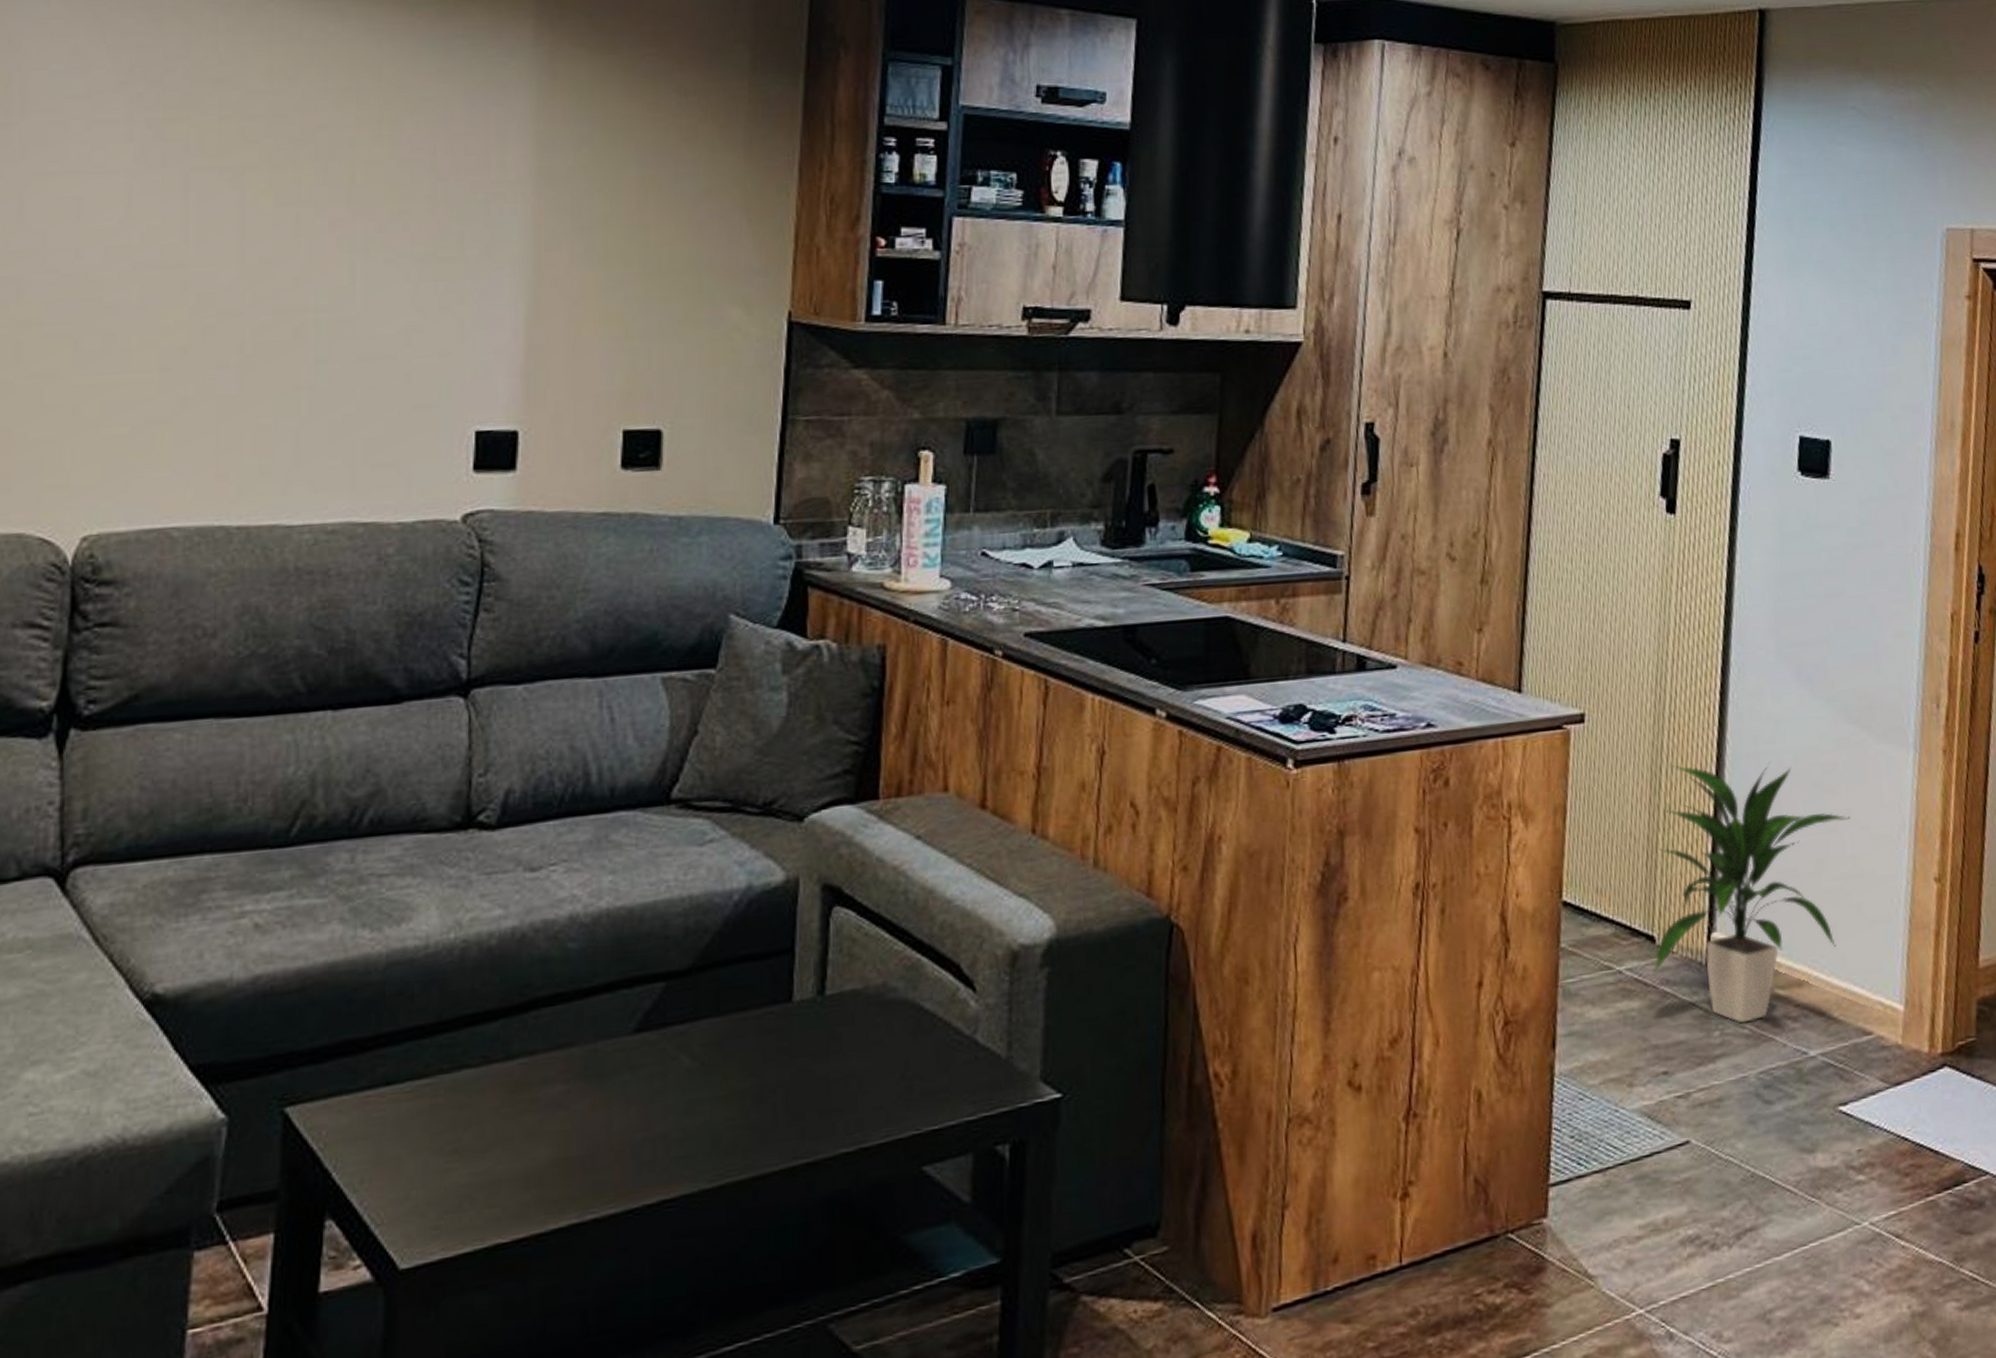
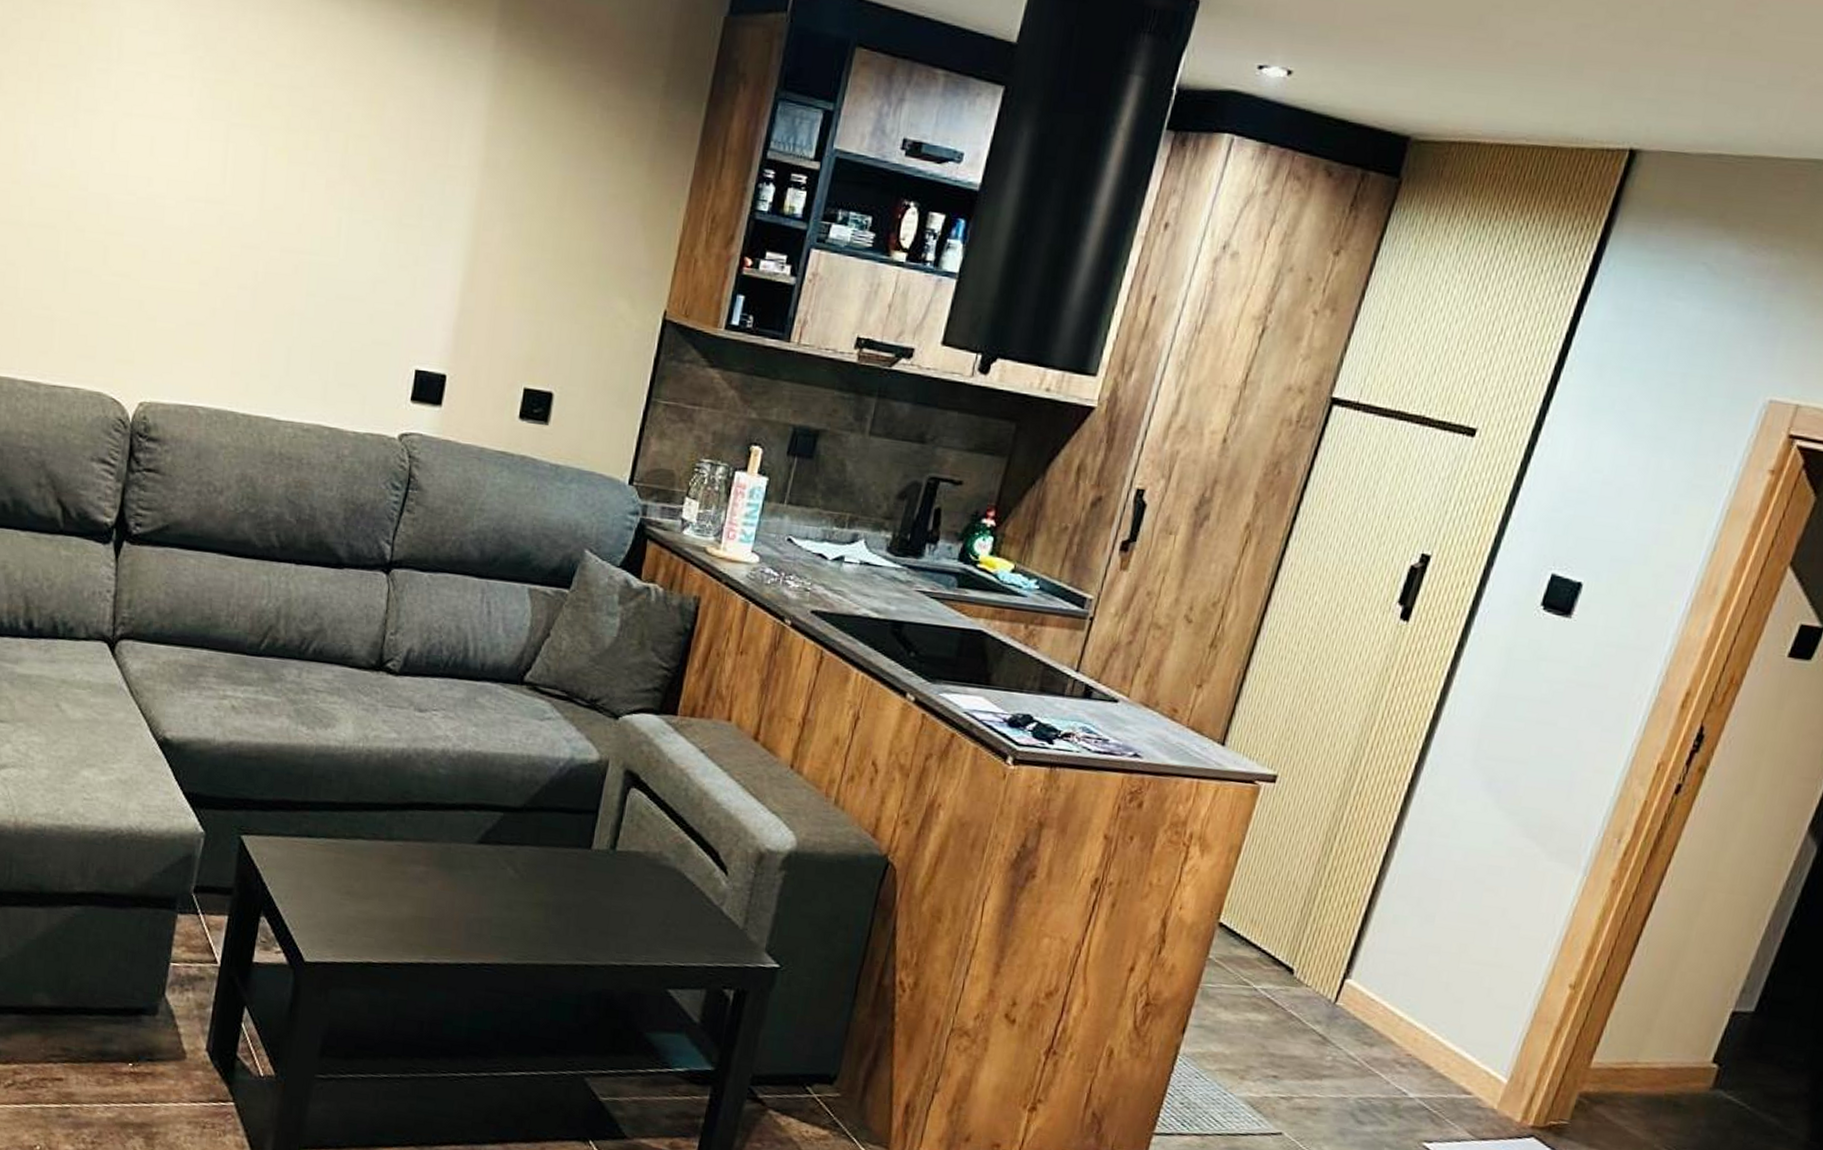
indoor plant: present [1654,762,1851,1024] -> none [1286,835,1504,1057]

